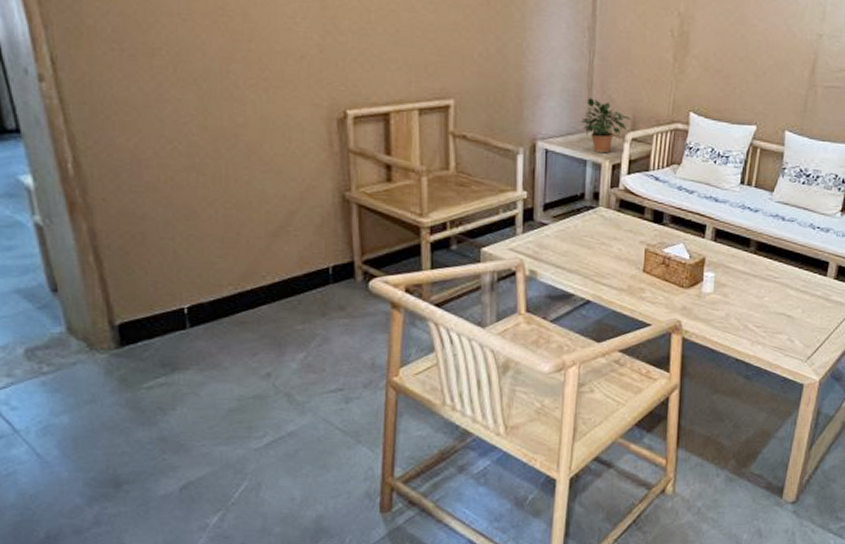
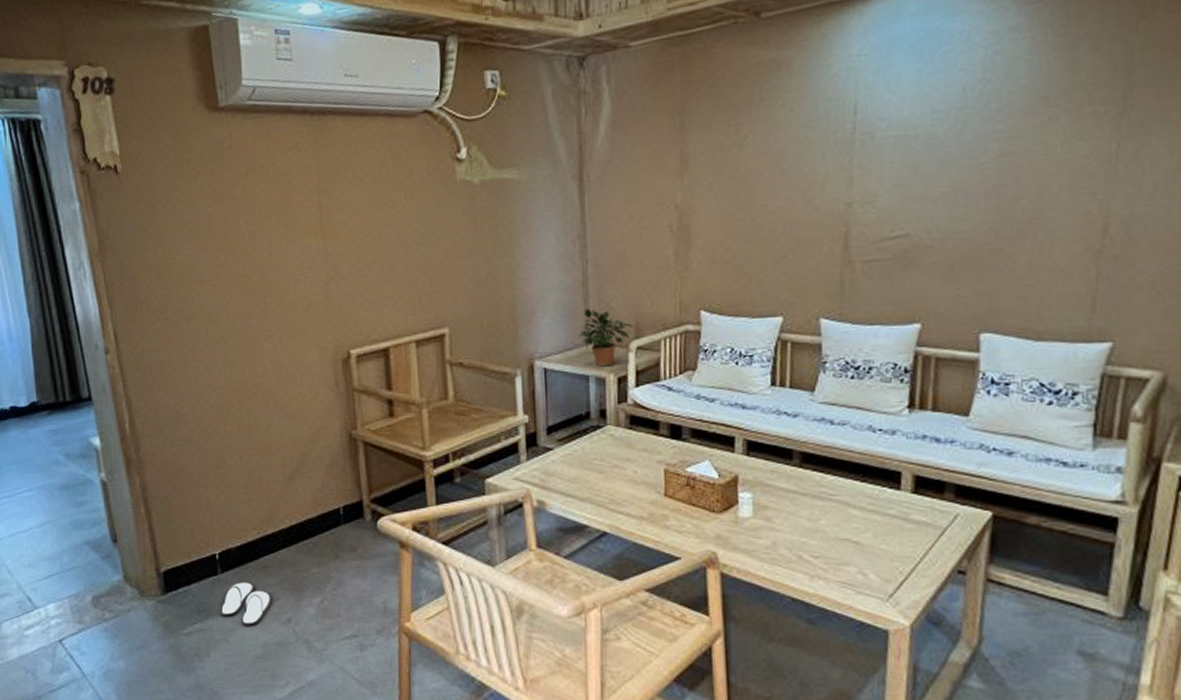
slippers: none [188,337,249,380] -> present [220,582,272,626]

